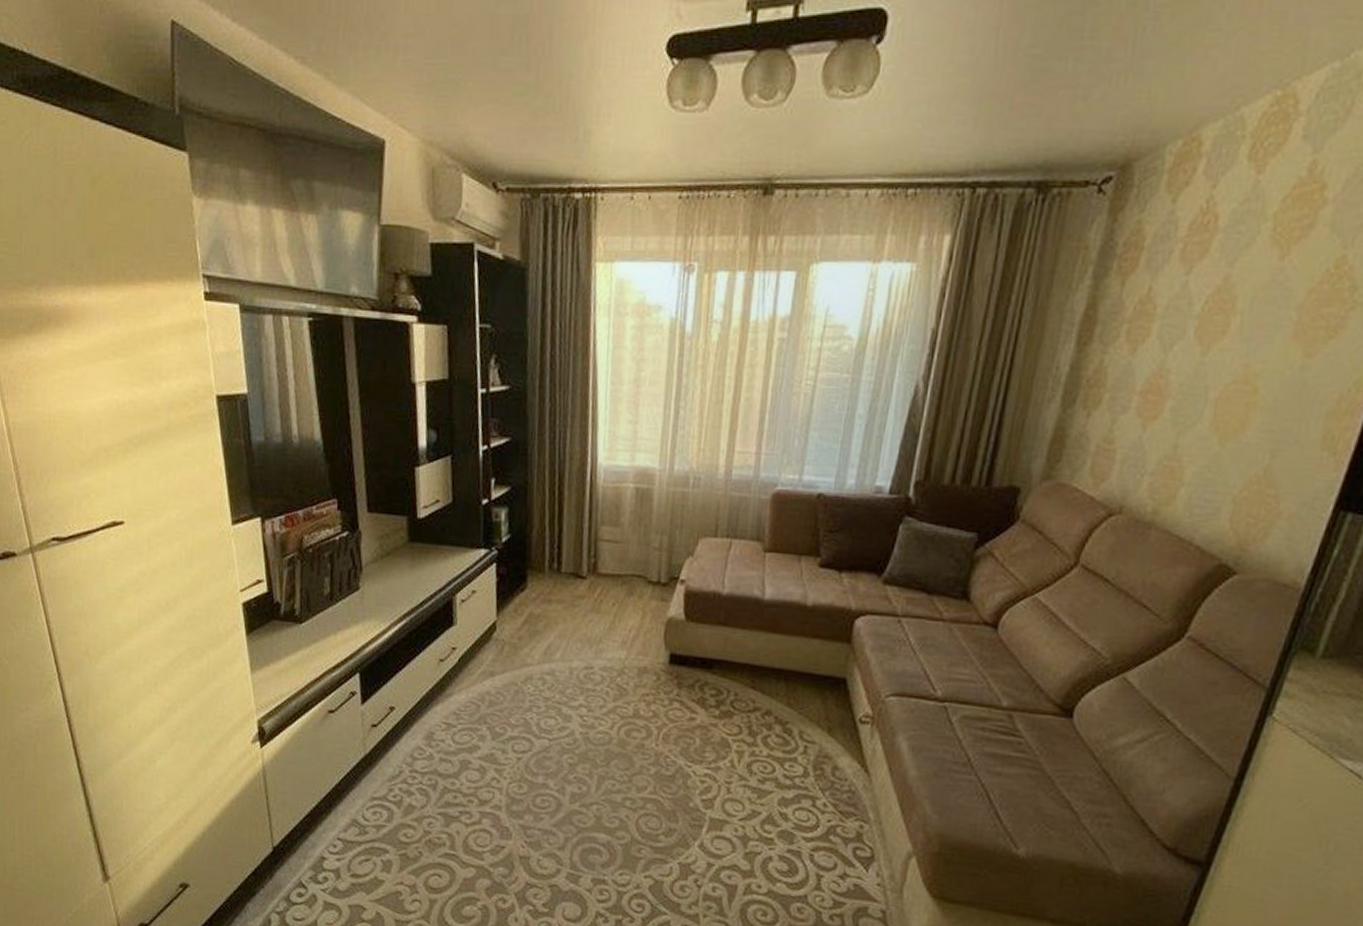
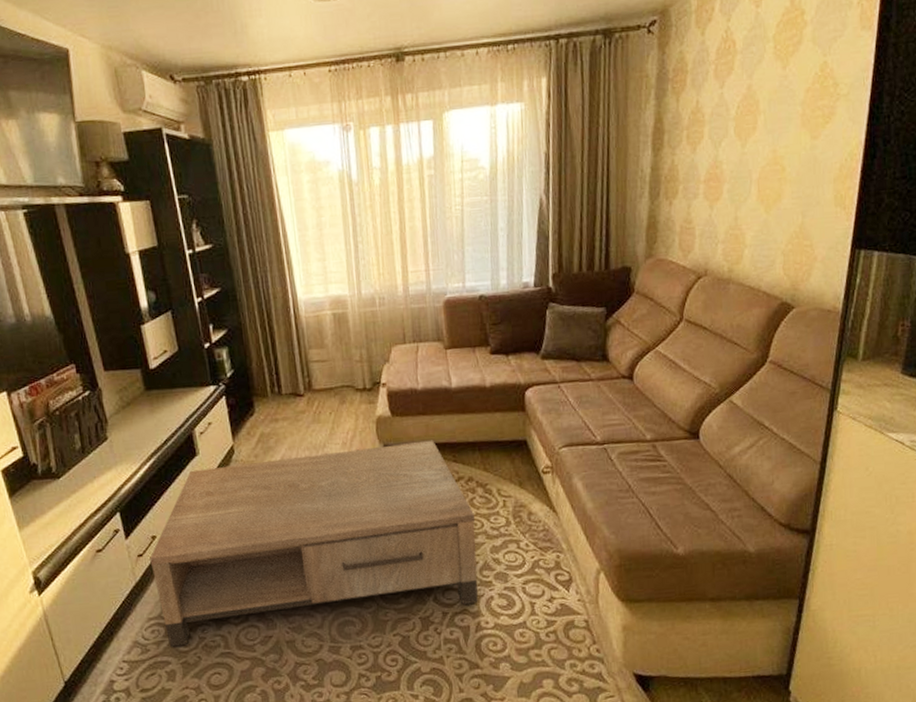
coffee table: none [384,641,766,861] -> present [149,440,478,647]

